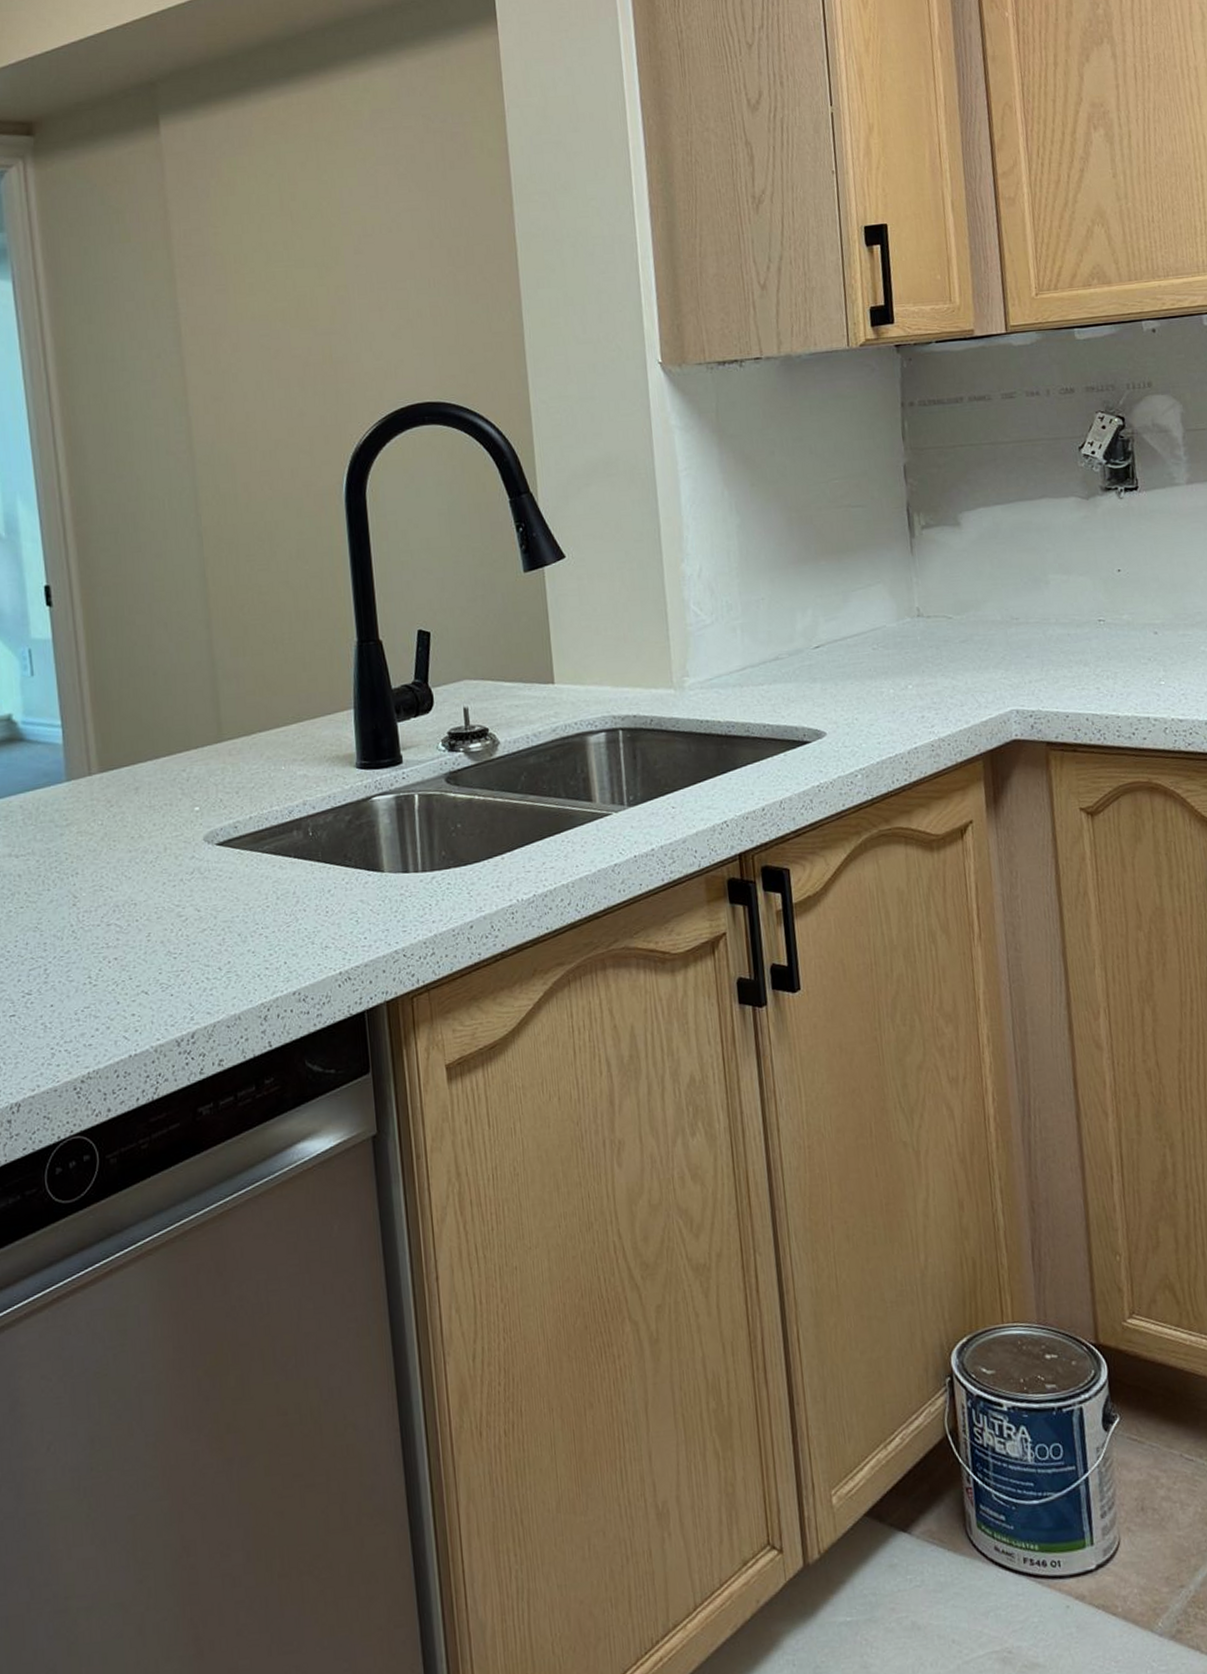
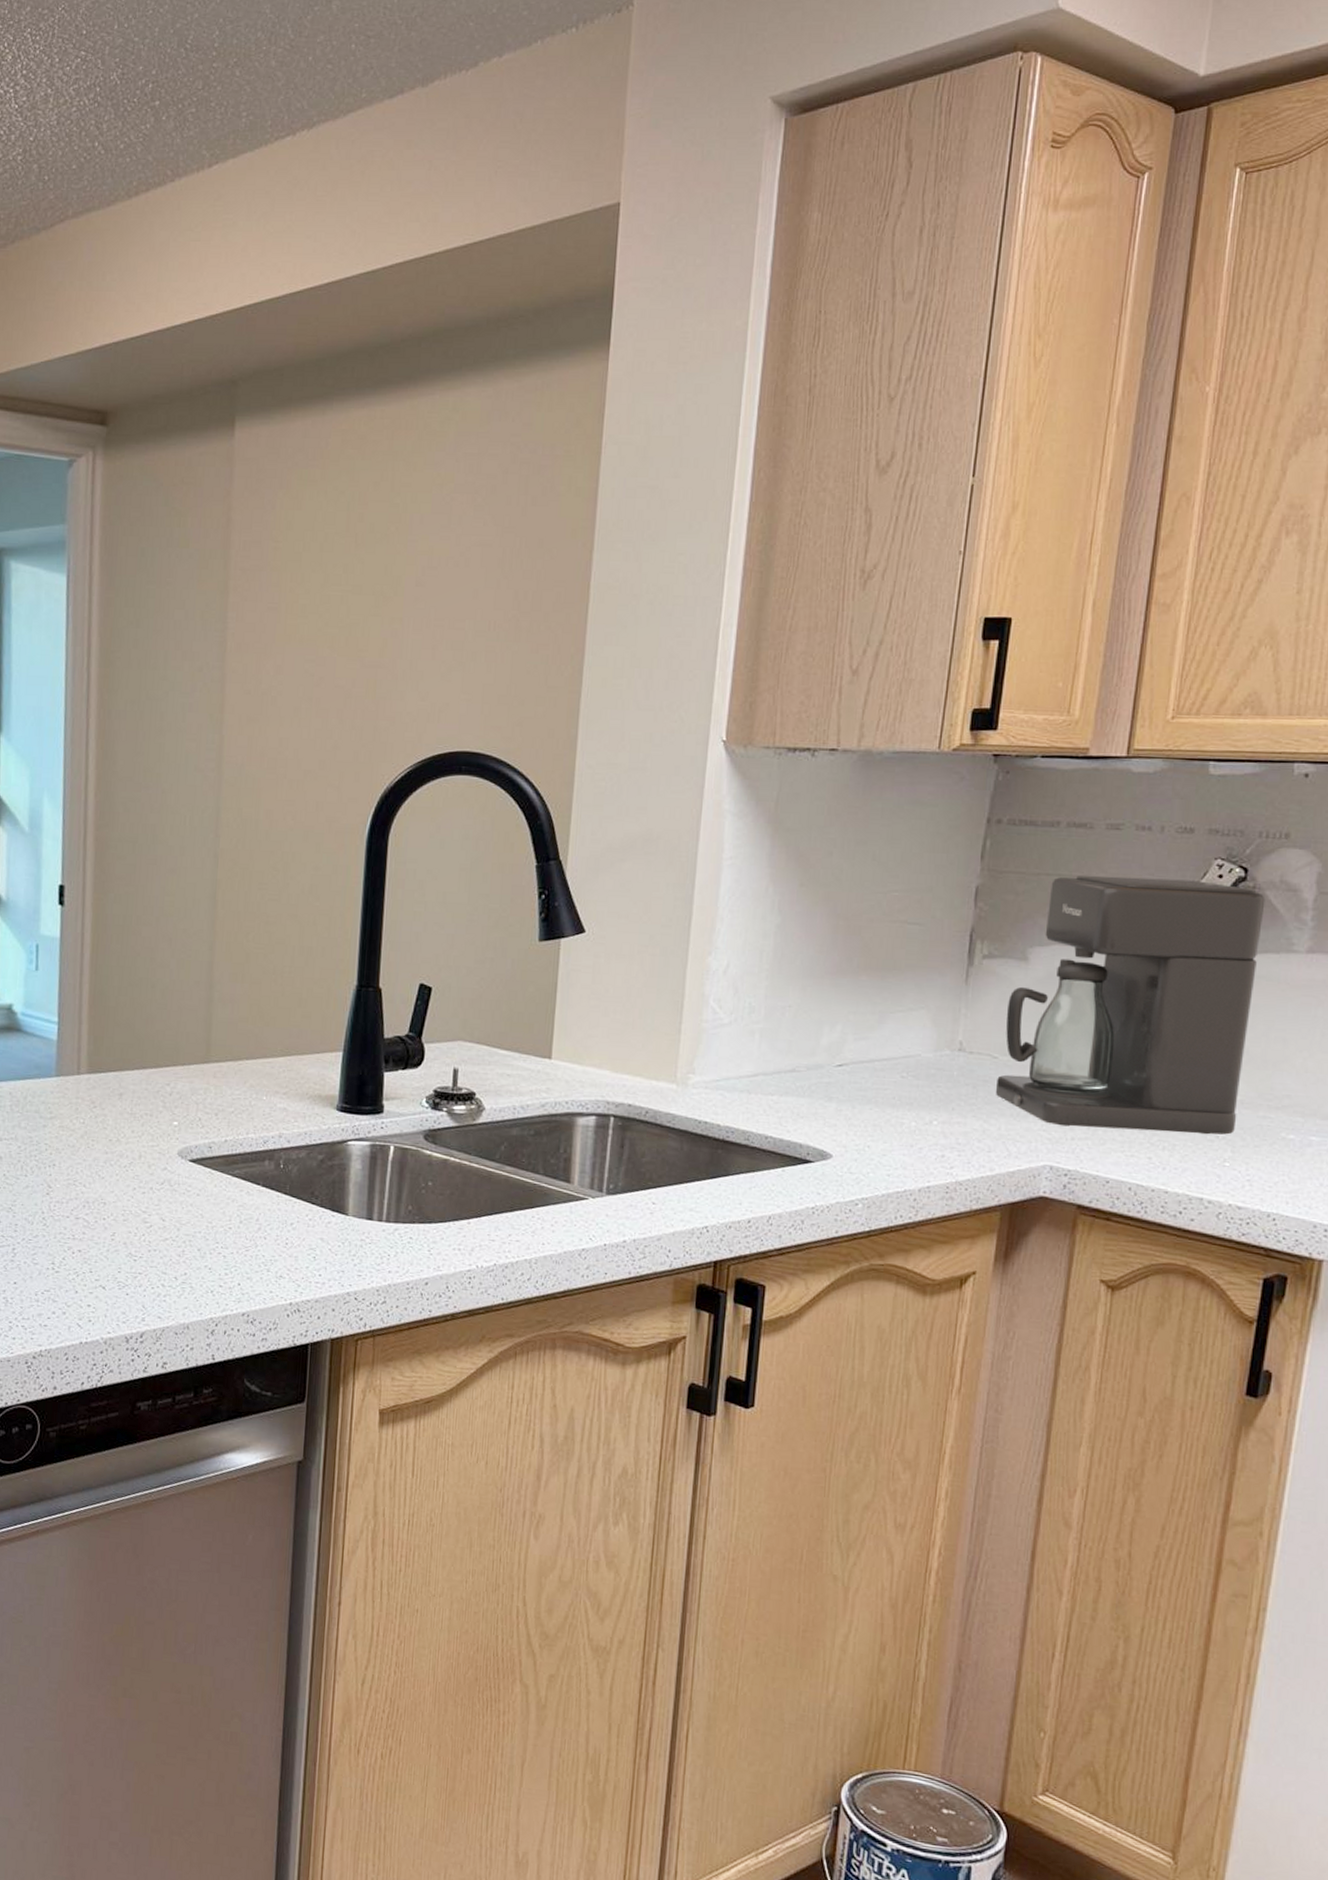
coffee maker: none [951,433,1162,672] -> present [996,876,1266,1135]

